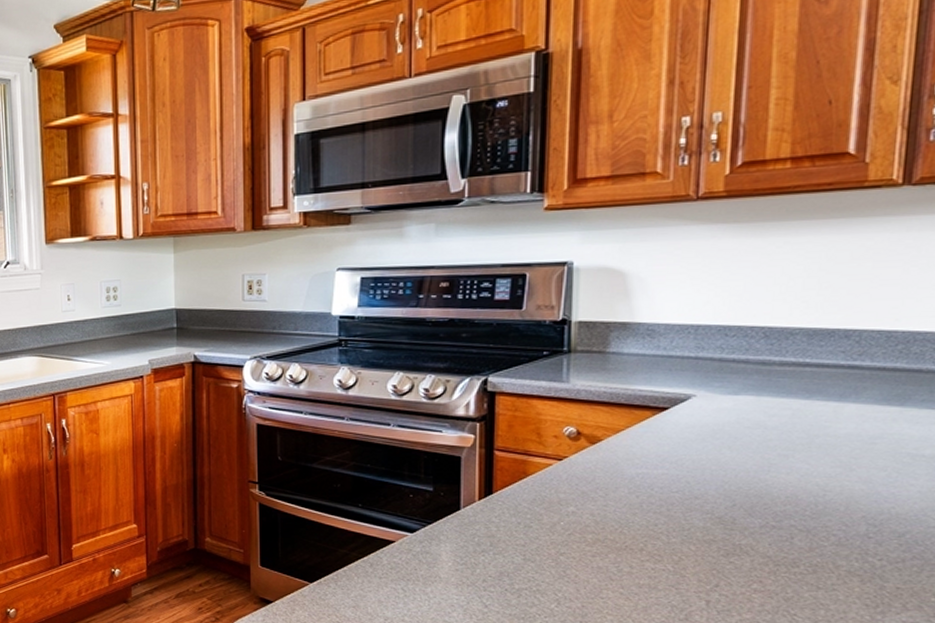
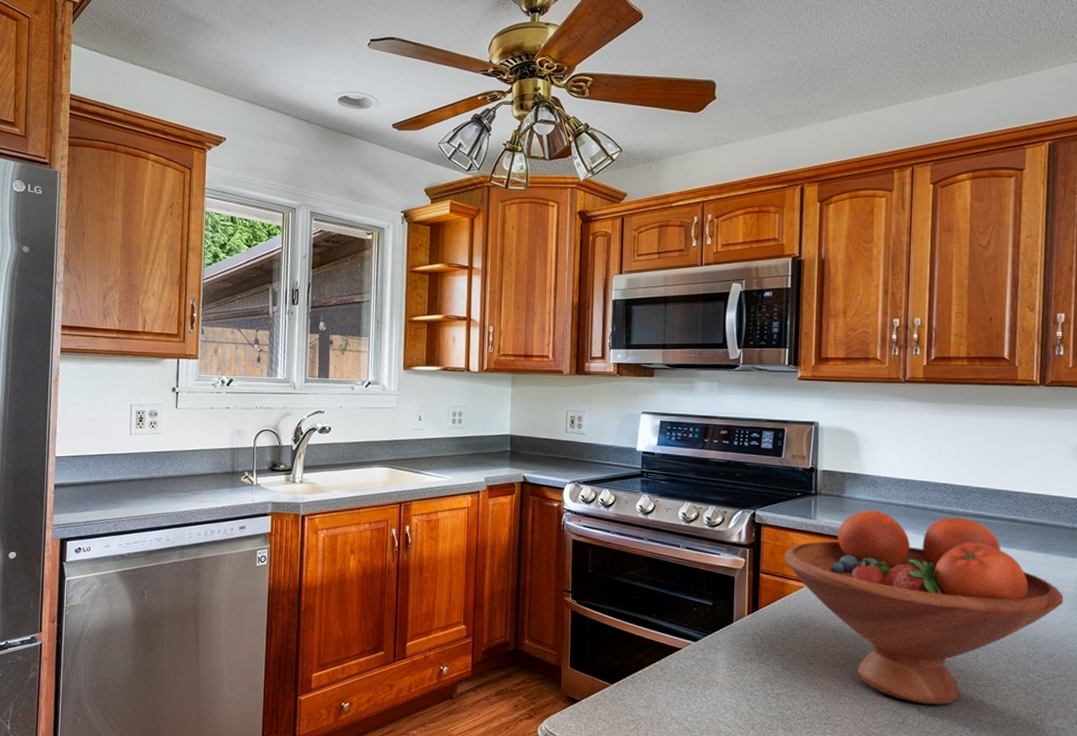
fruit bowl: none [526,366,925,598] -> present [784,510,1064,705]

